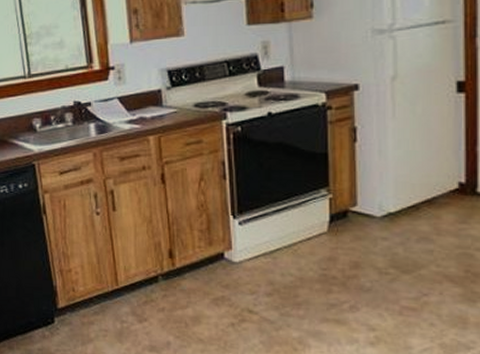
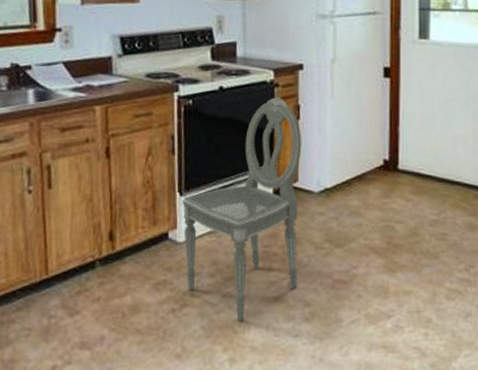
dining chair: none [236,120,360,340] -> present [182,97,302,322]

